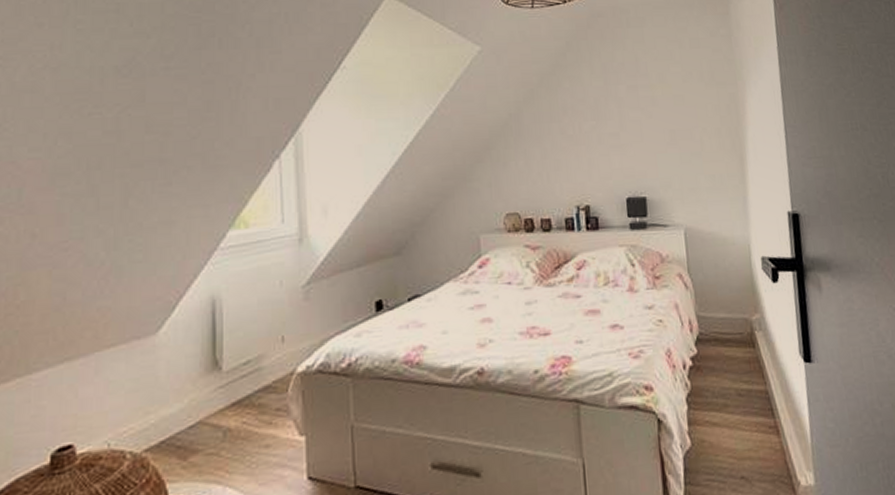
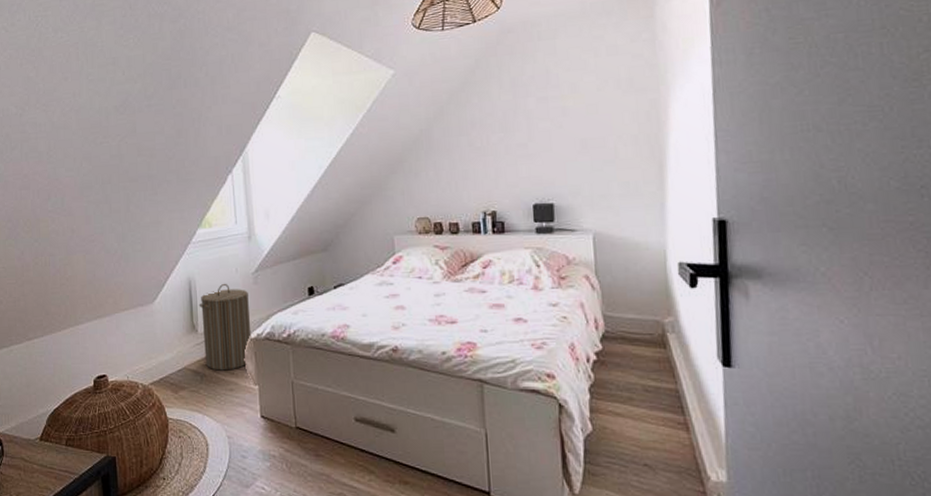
laundry hamper: none [225,301,299,422] -> present [199,283,252,371]

